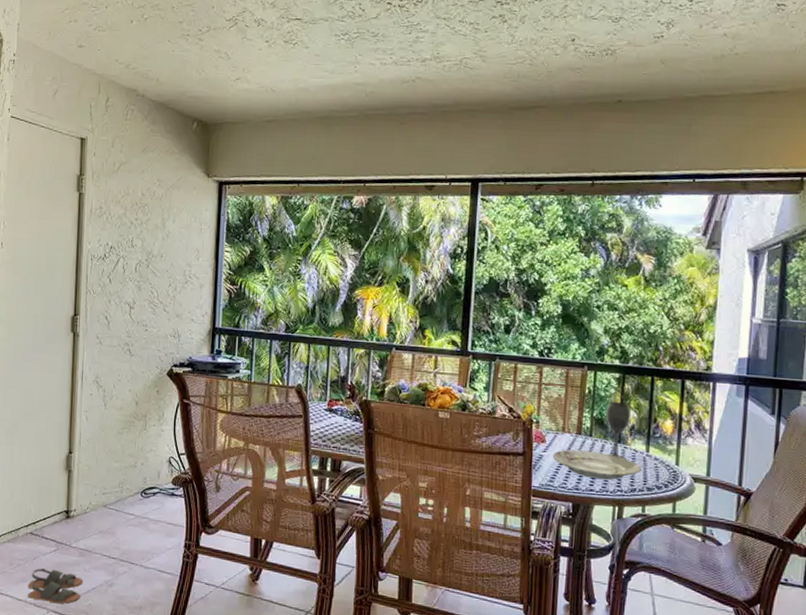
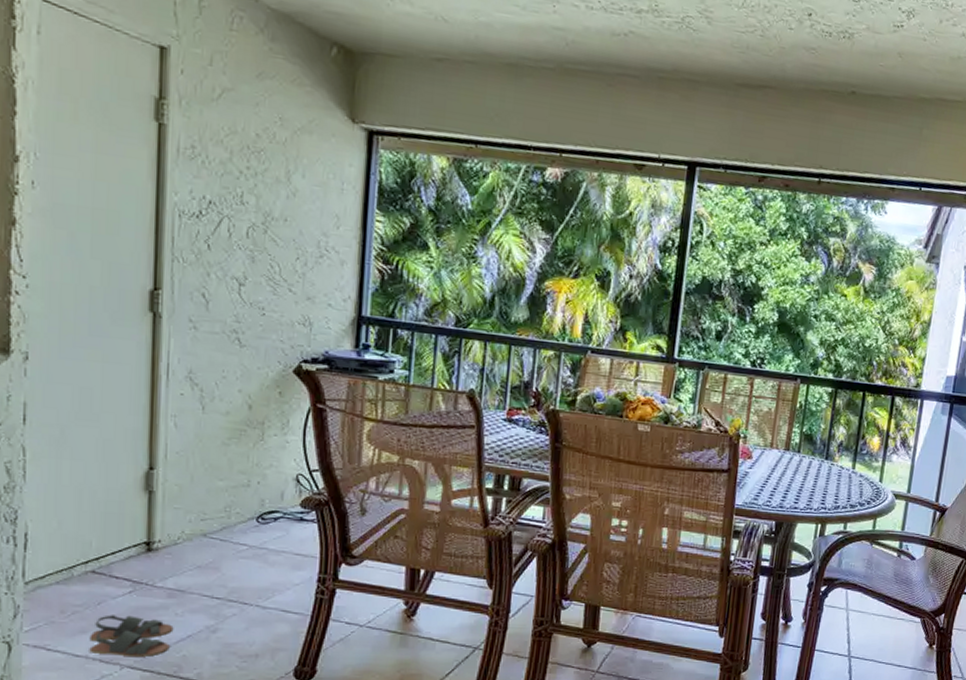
plate: present [552,449,641,480] -> none [758,466,846,498]
wine glass: present [606,402,631,460] -> none [814,417,841,477]

